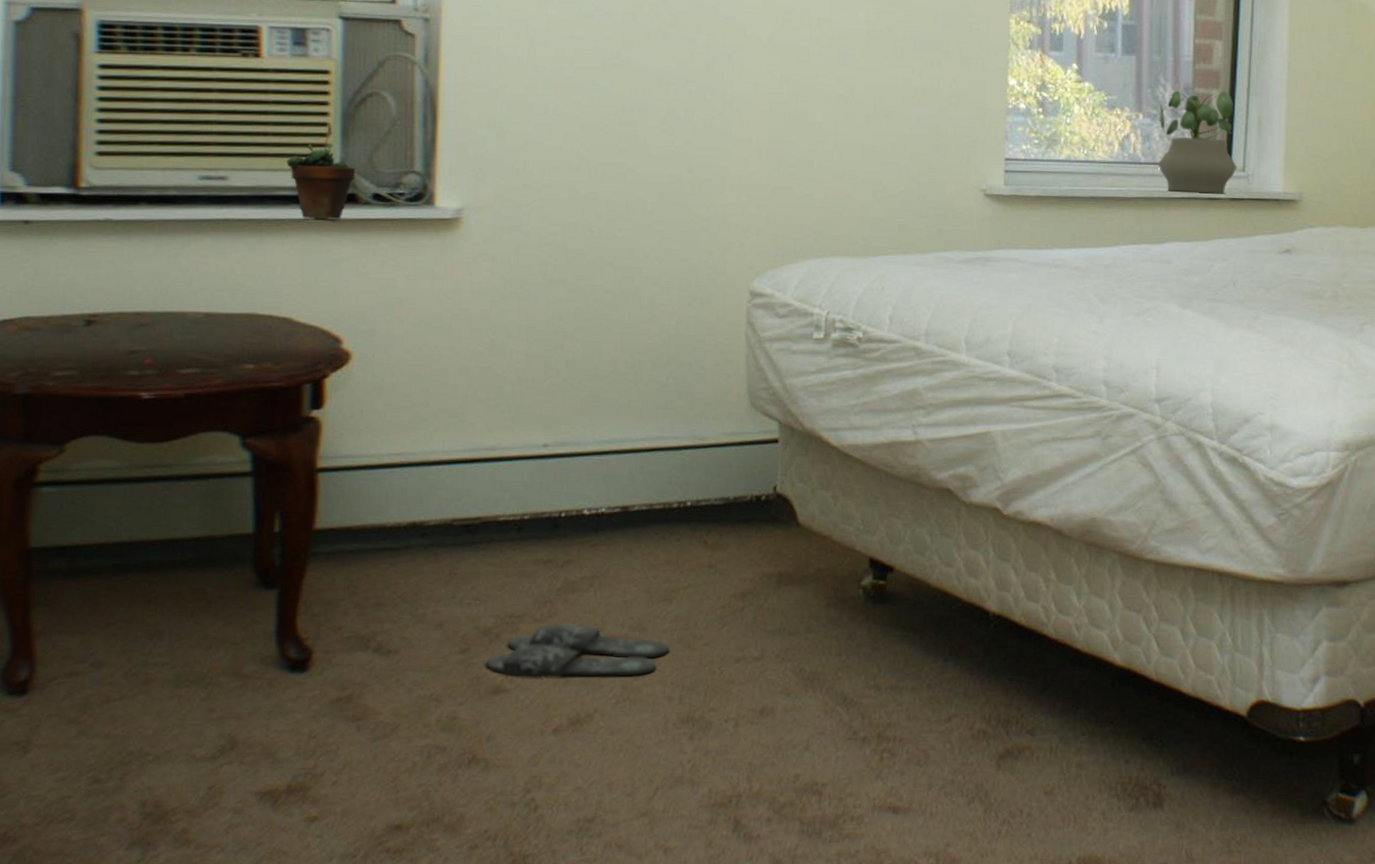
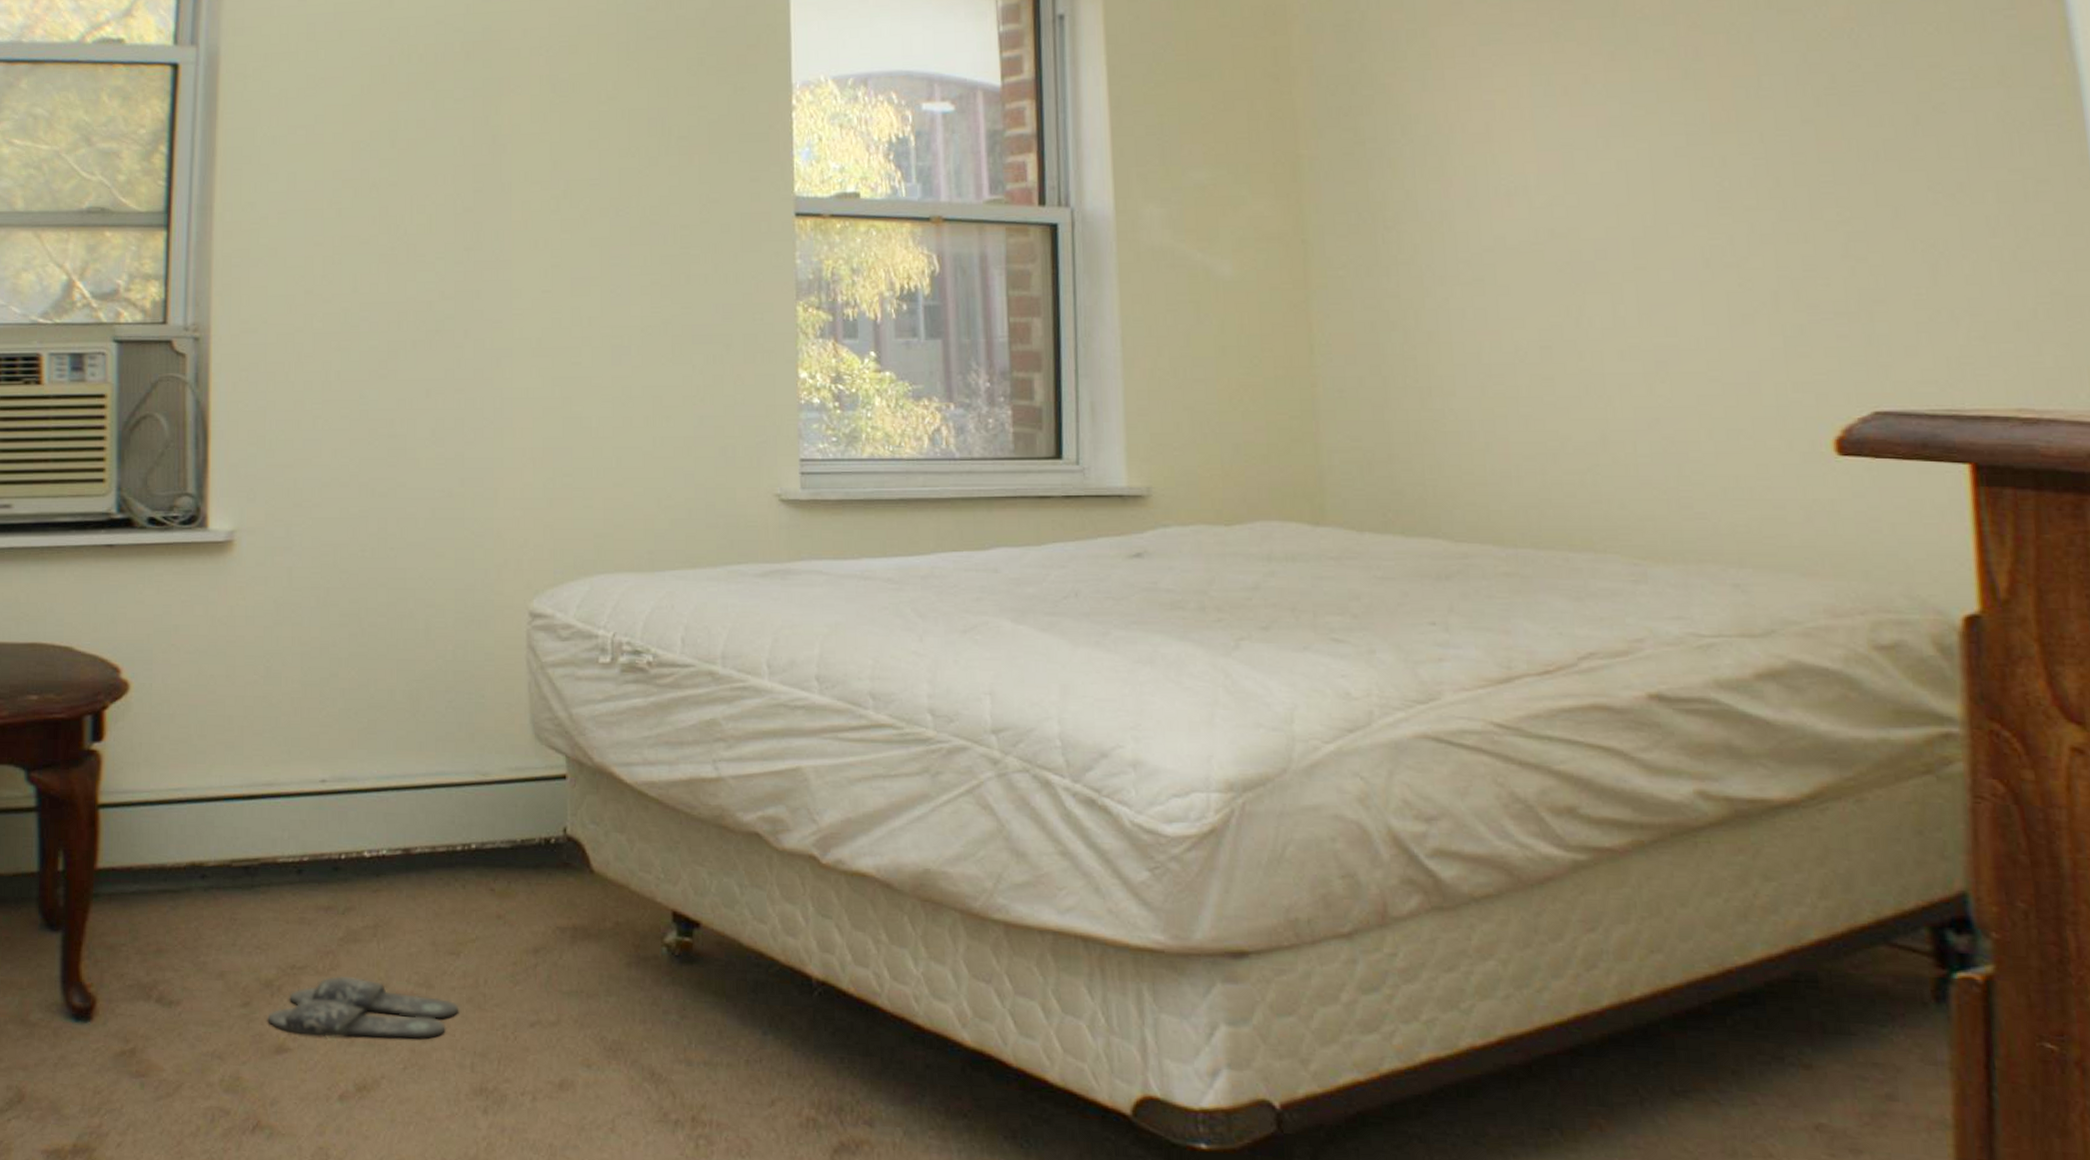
succulent plant: present [287,124,356,220] -> none [66,449,131,546]
potted plant: present [1157,88,1237,194] -> none [973,371,1070,493]

